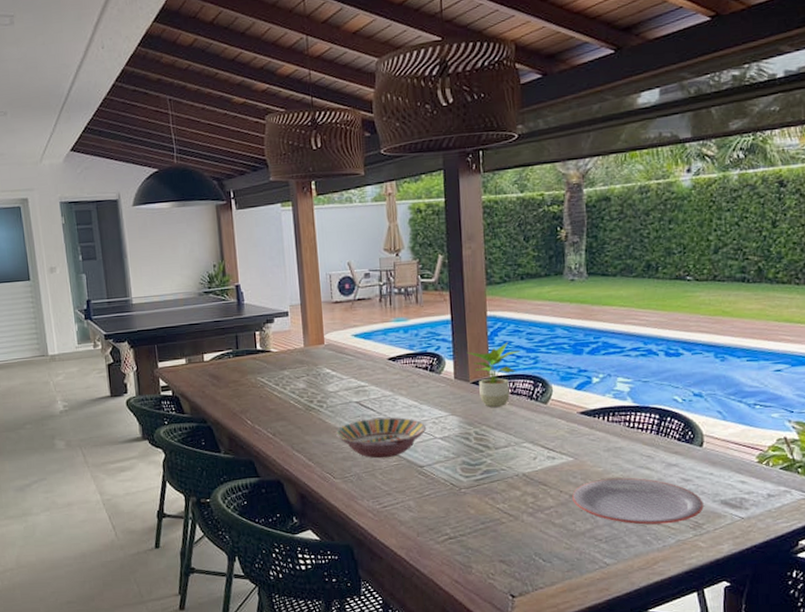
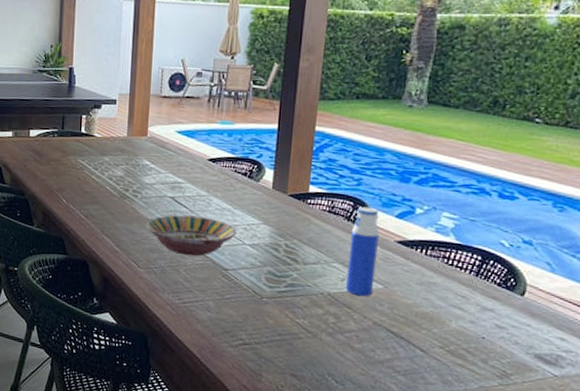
potted plant: present [467,342,520,407] -> none [289,160,344,223]
water bottle: none [536,383,565,472] -> present [346,206,379,297]
plate: present [572,477,704,525] -> none [376,311,515,368]

